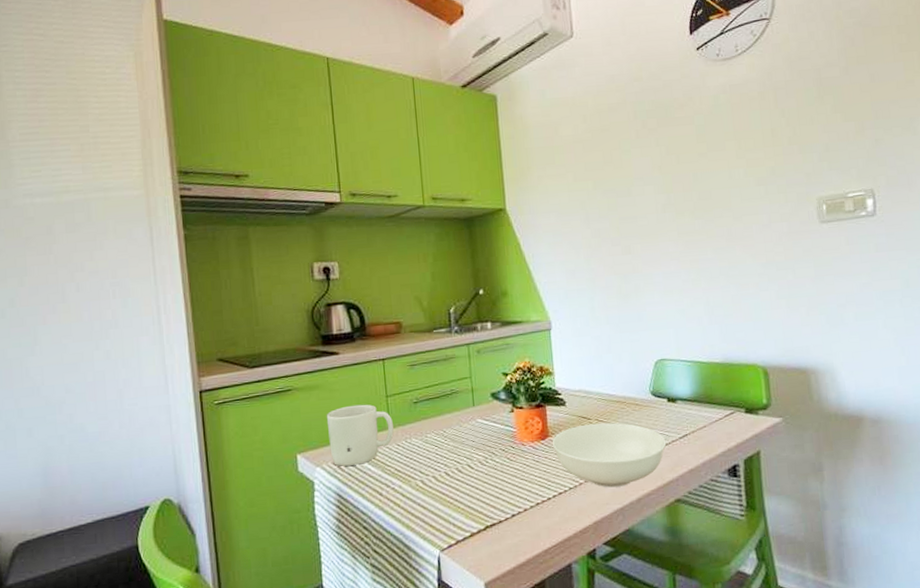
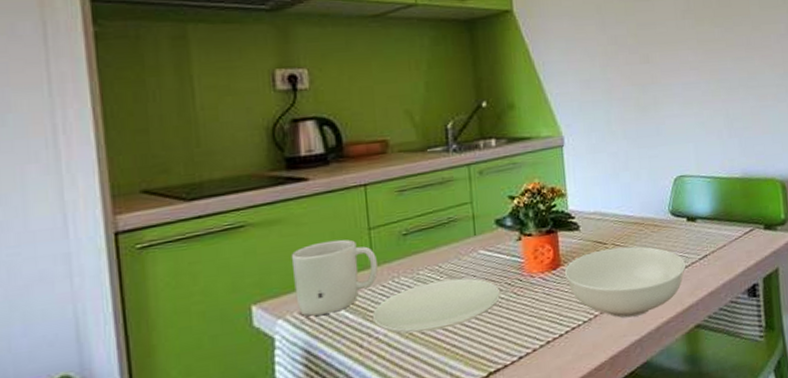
plate: none [389,442,496,487] -> present [372,278,501,334]

